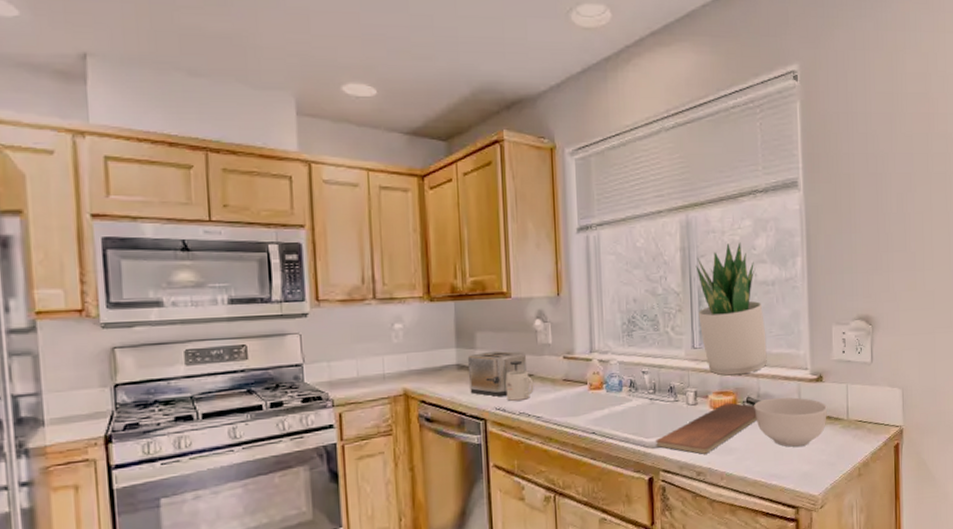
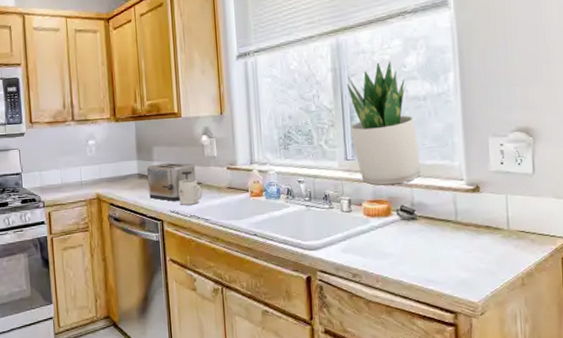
chopping board: present [655,402,757,454] -> none [311,210,411,258]
bowl: present [754,397,828,447] -> none [408,206,486,254]

